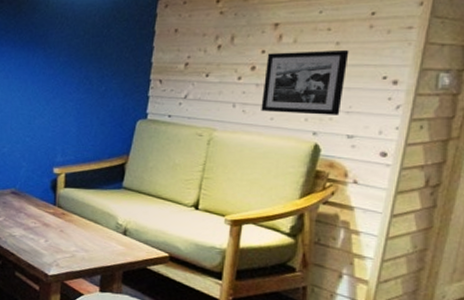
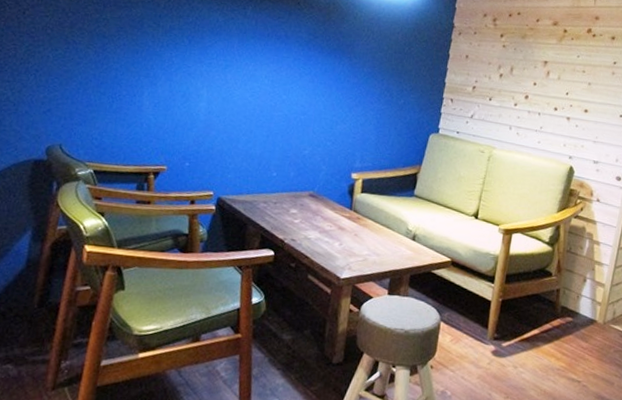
picture frame: present [261,49,349,115] -> none [531,86,598,144]

